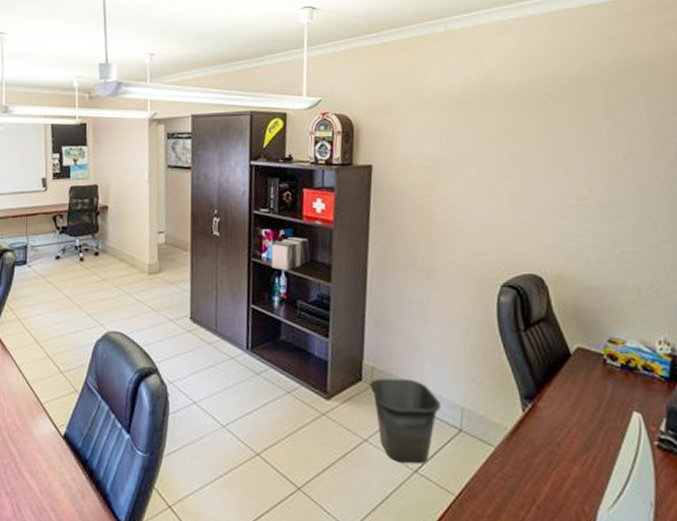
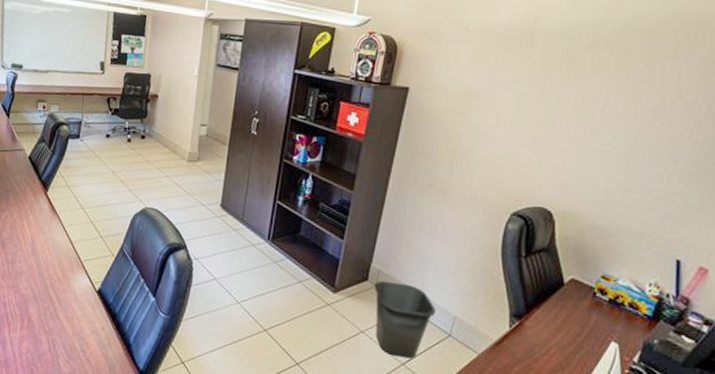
books: present [271,236,311,271] -> none [301,144,339,175]

